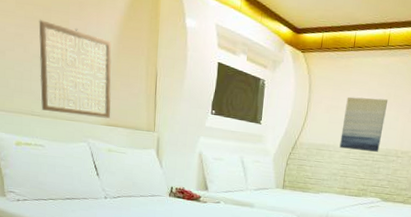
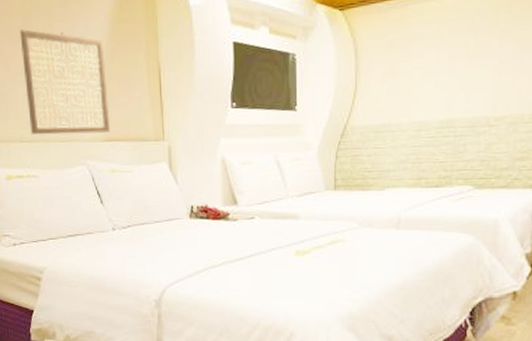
wall art: present [339,96,388,152] -> none [405,51,466,126]

